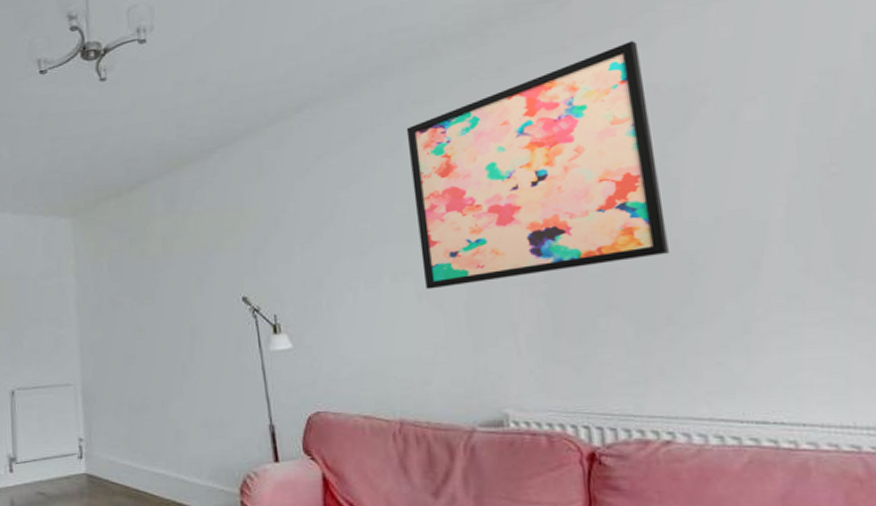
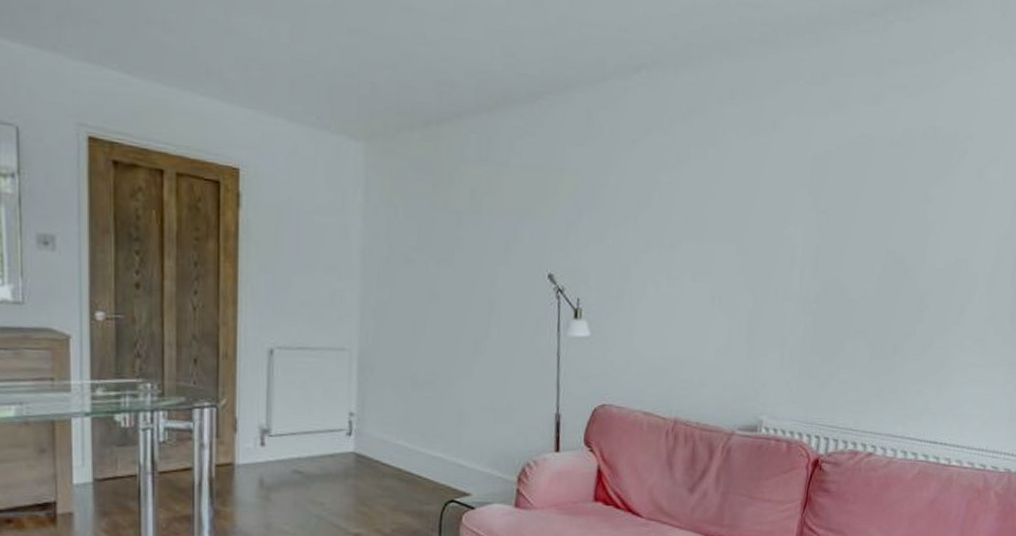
wall art: present [406,41,669,290] -> none [720,79,933,294]

